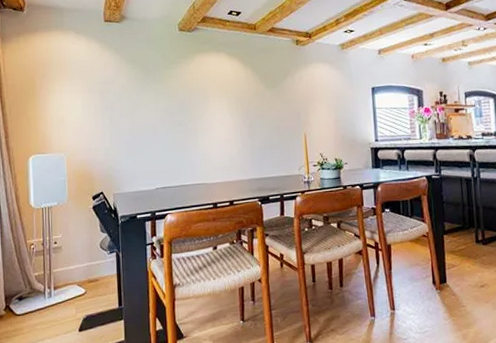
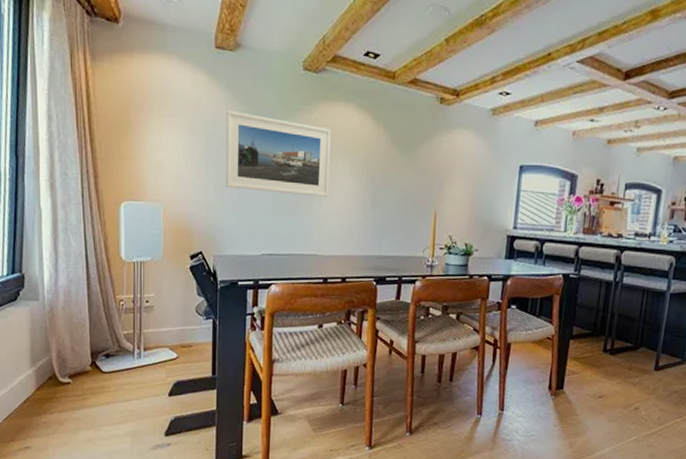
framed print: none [117,69,210,134] -> present [225,110,331,197]

